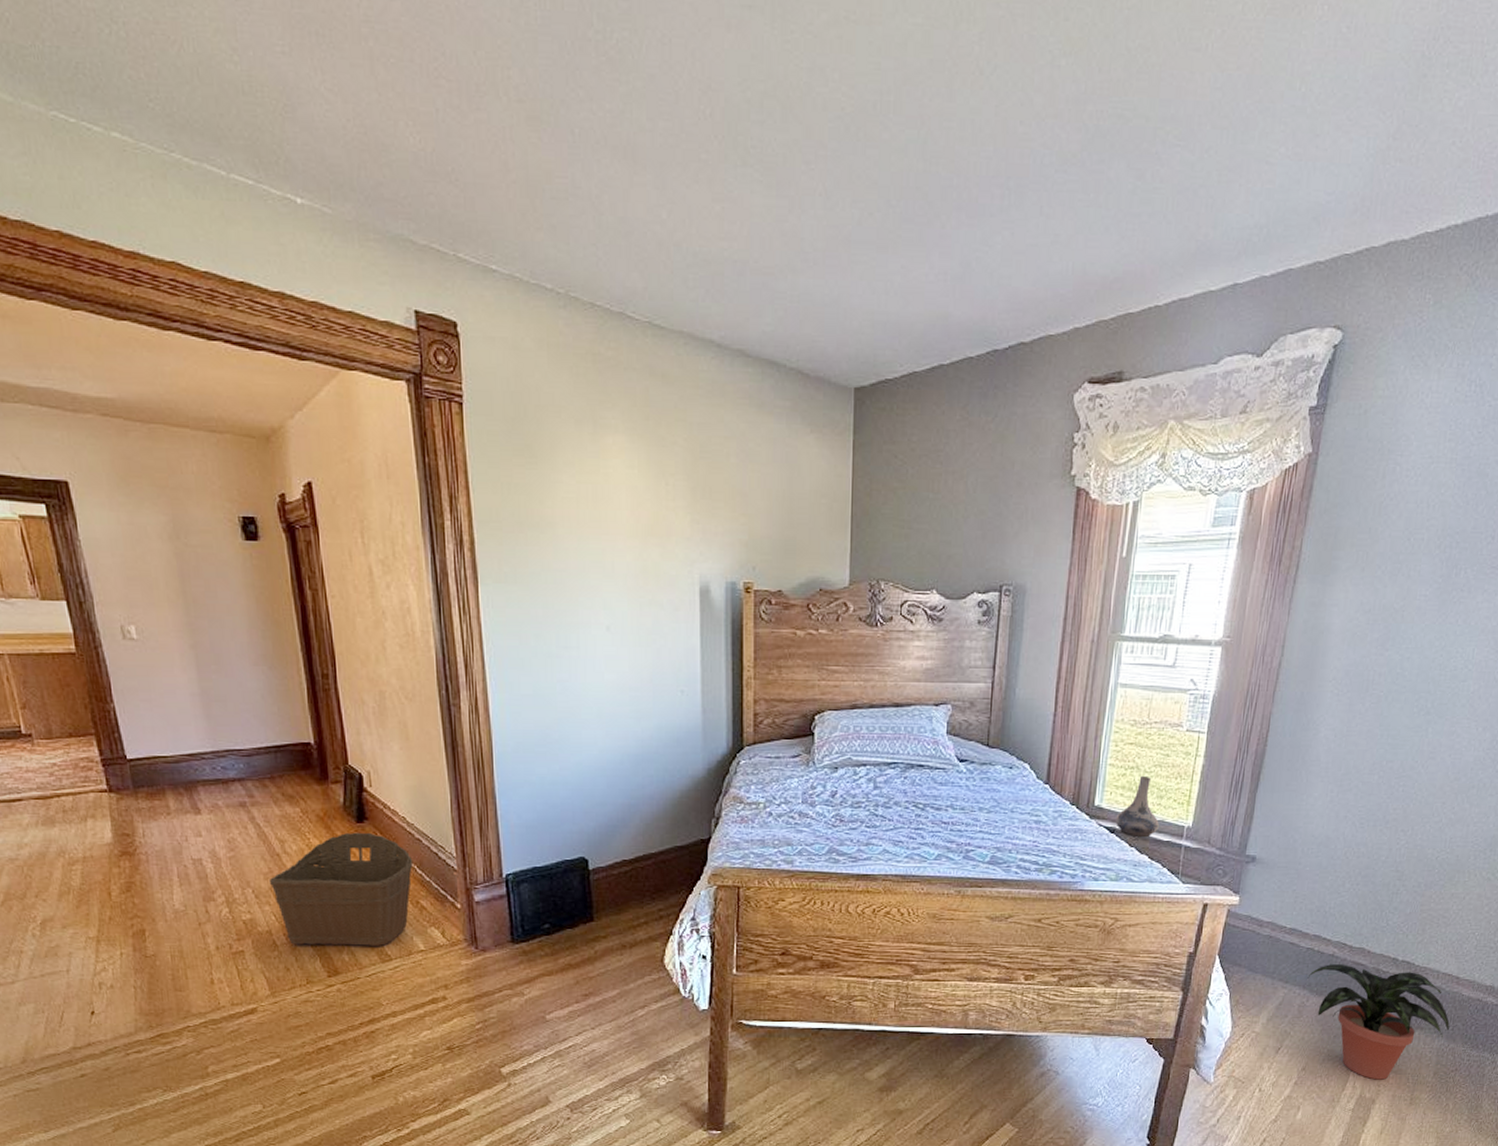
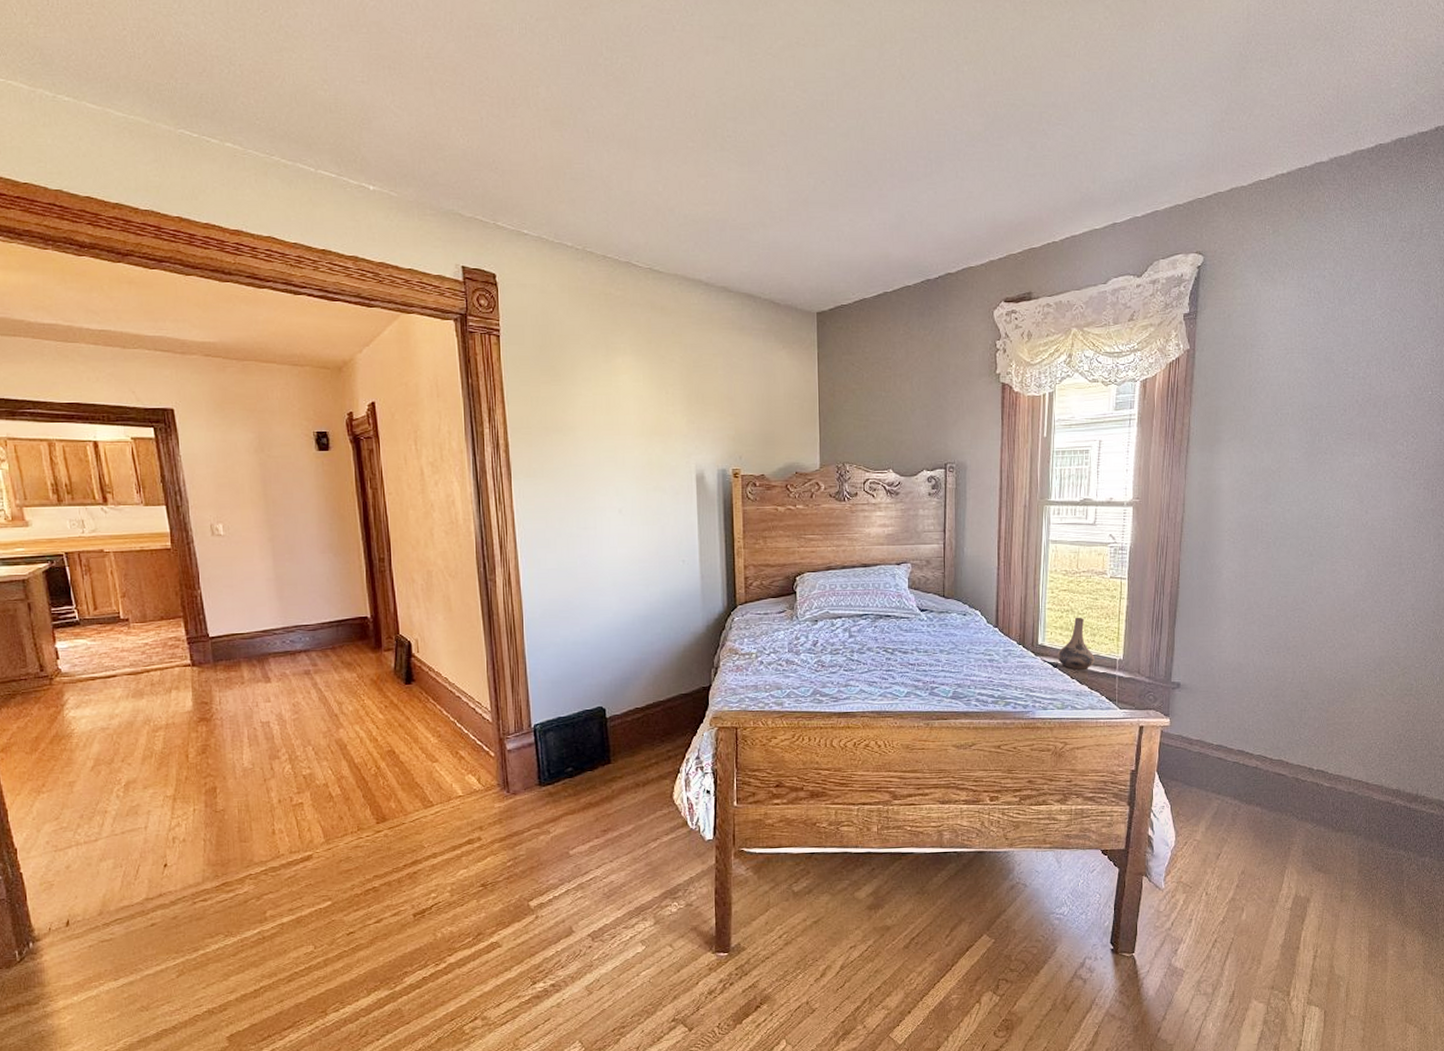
wicker basket: present [270,832,414,947] -> none [328,692,454,795]
potted plant: present [1307,964,1450,1080] -> none [1236,775,1366,880]

